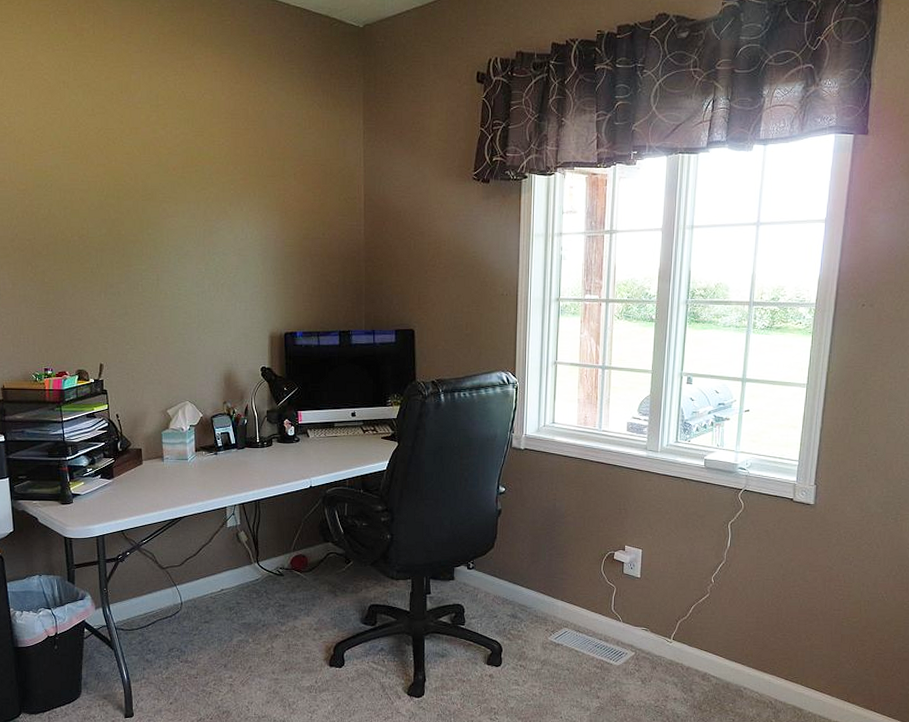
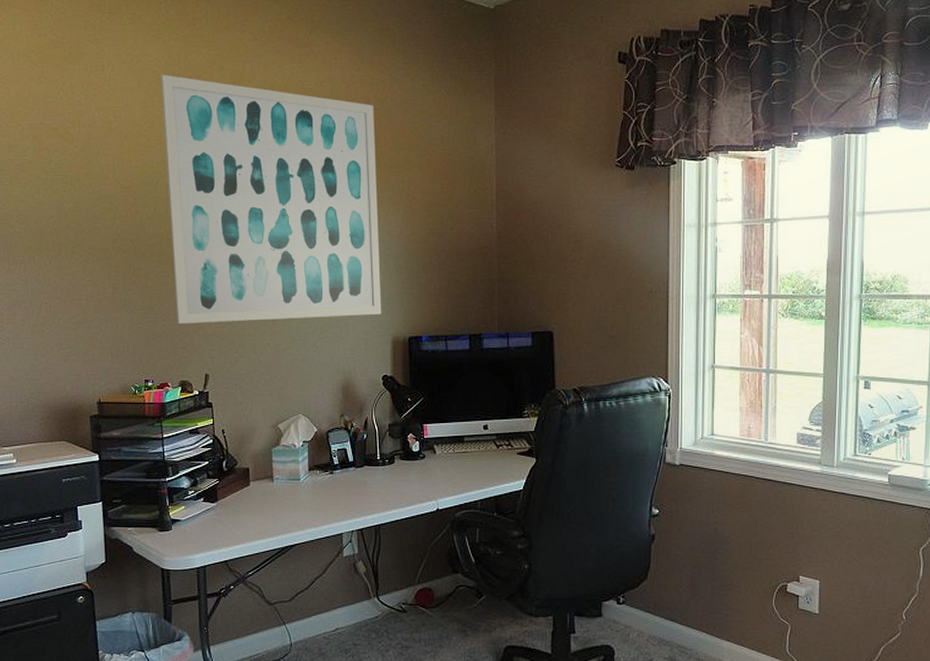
wall art: none [52,83,260,318] -> present [161,74,382,323]

